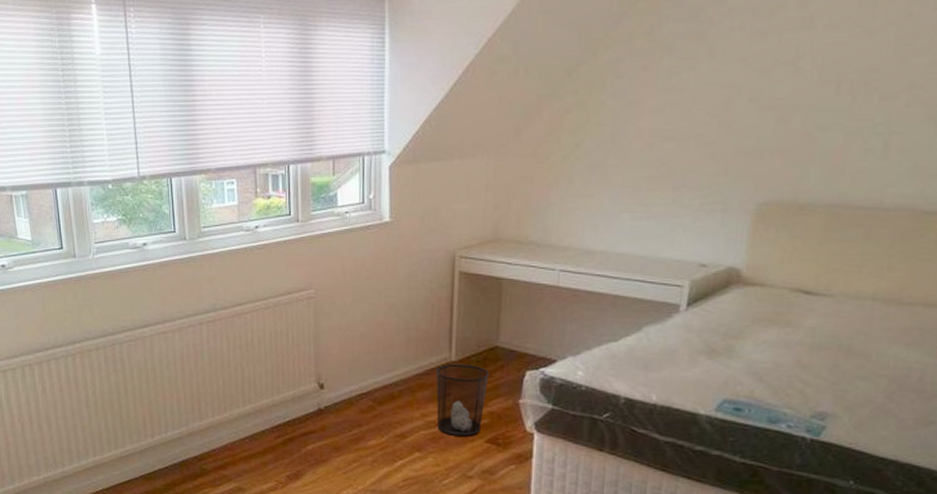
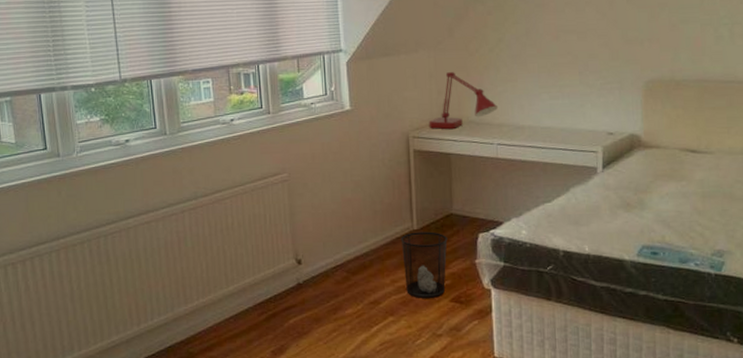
desk lamp: none [480,182,565,251] -> present [428,72,497,130]

